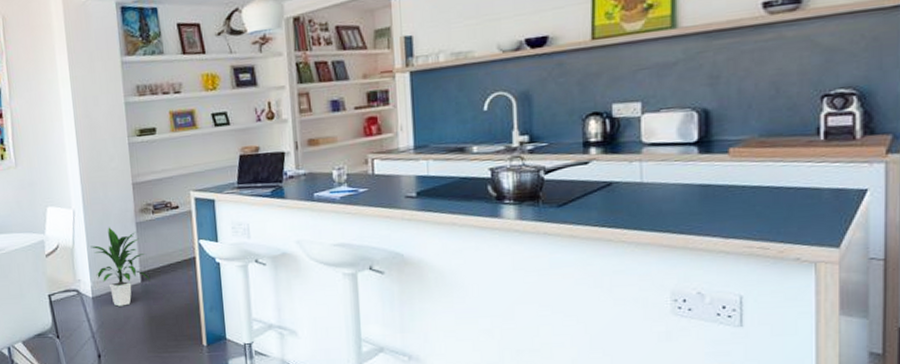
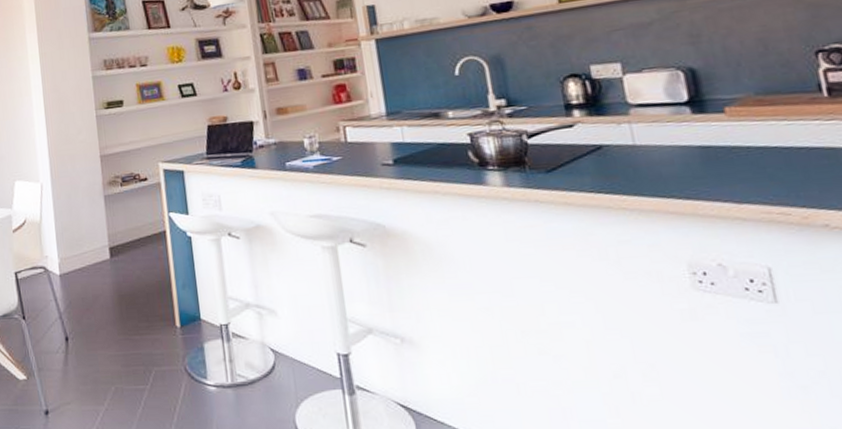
indoor plant: present [90,227,151,307] -> none [58,201,120,285]

